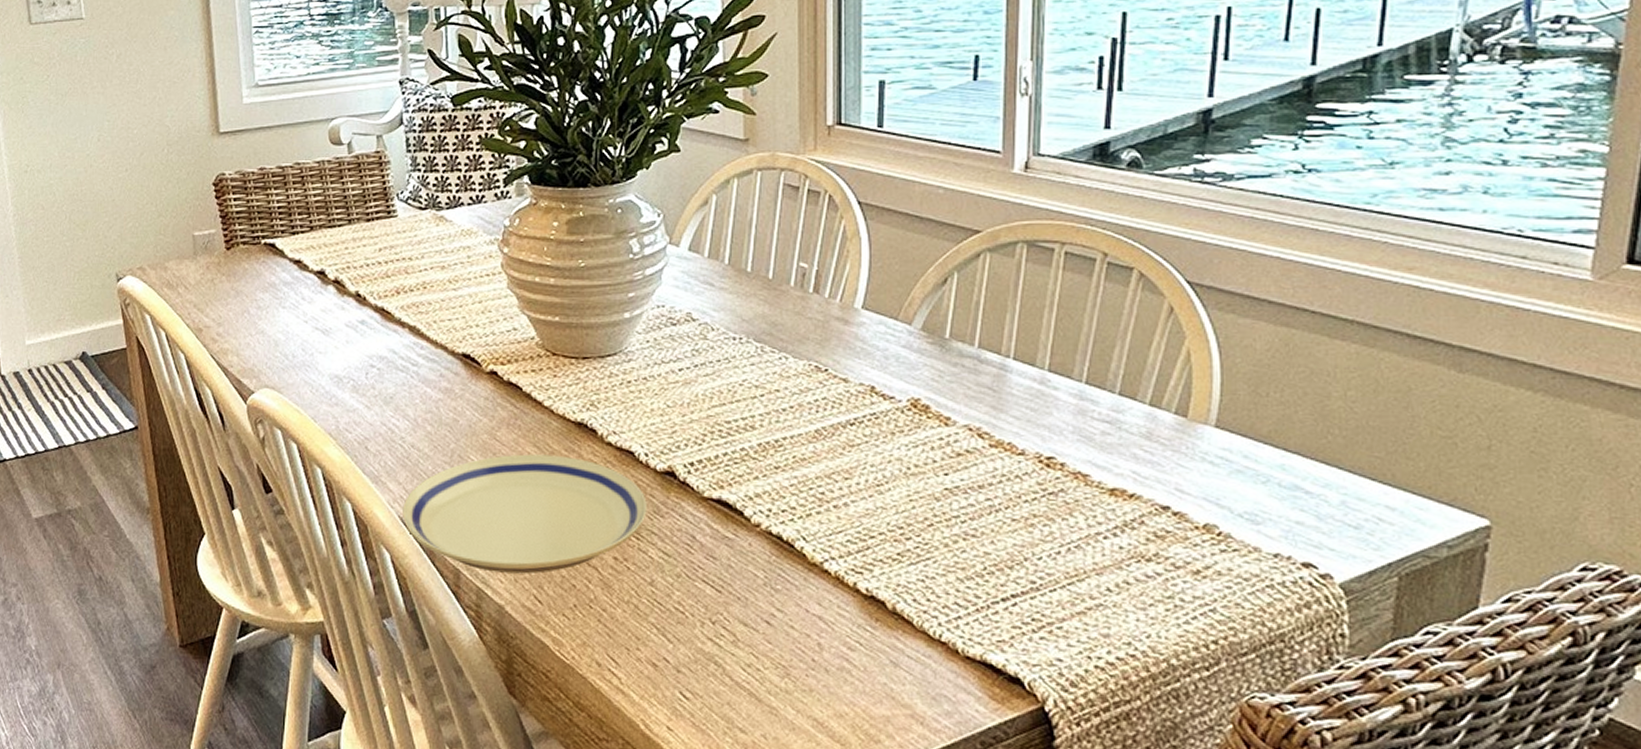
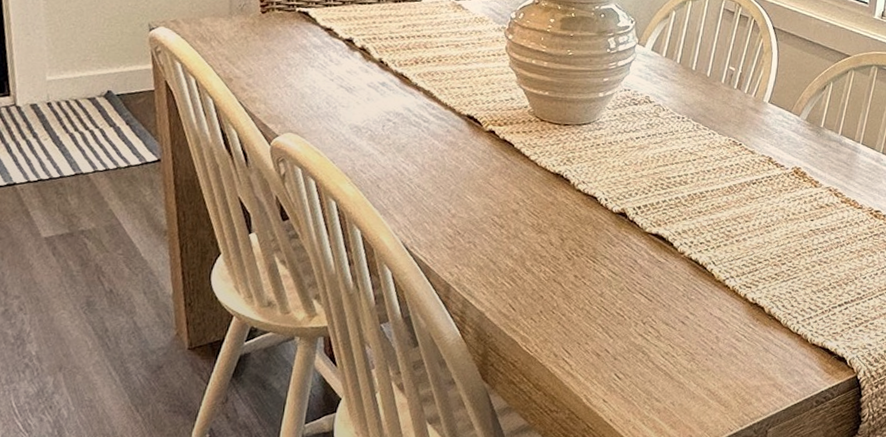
plate: present [403,454,647,574] -> none [405,196,603,288]

